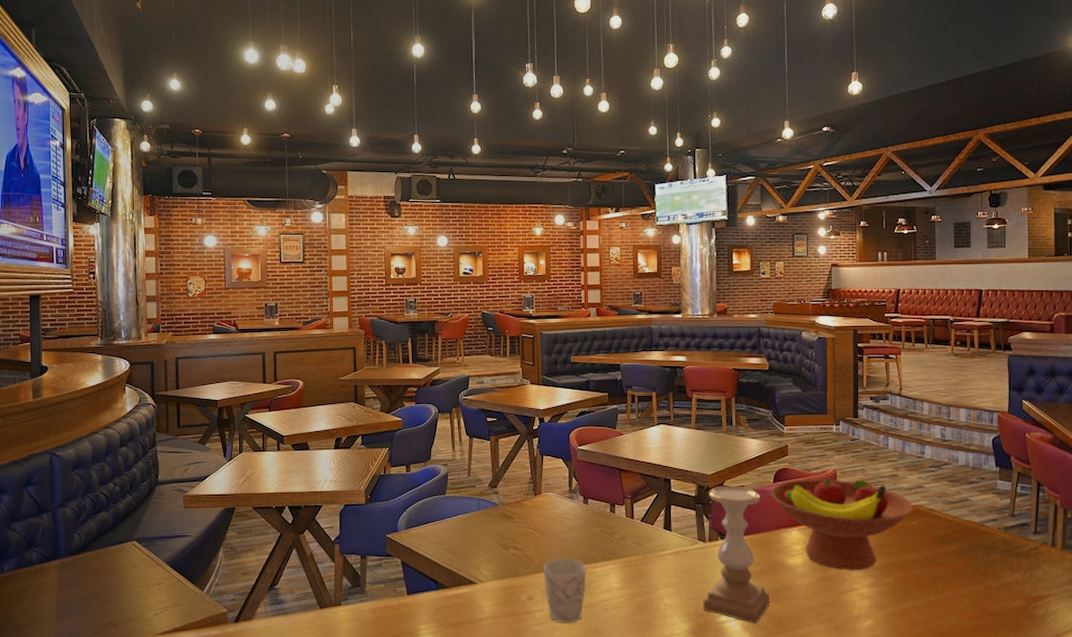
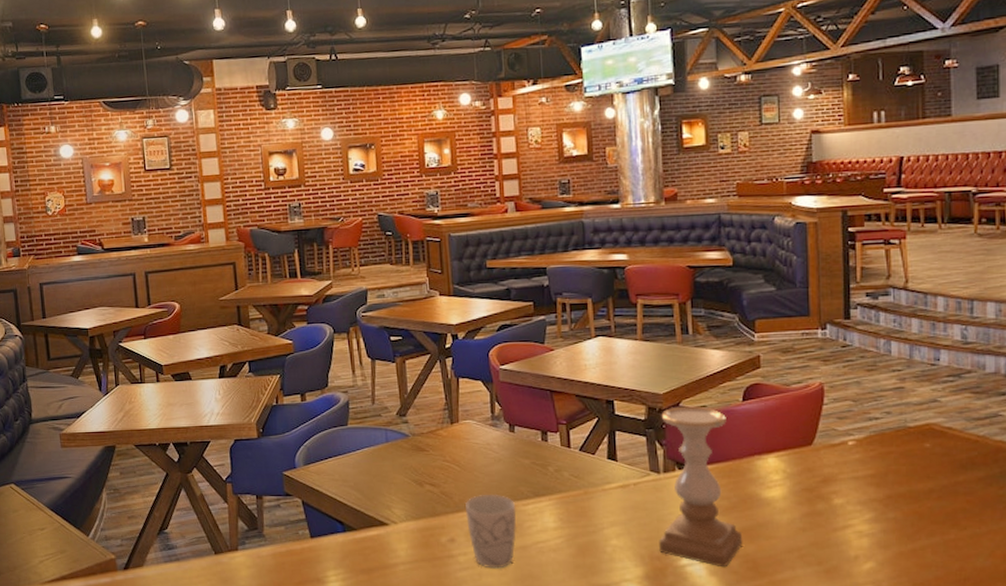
fruit bowl: present [770,477,913,571] -> none [739,392,926,504]

